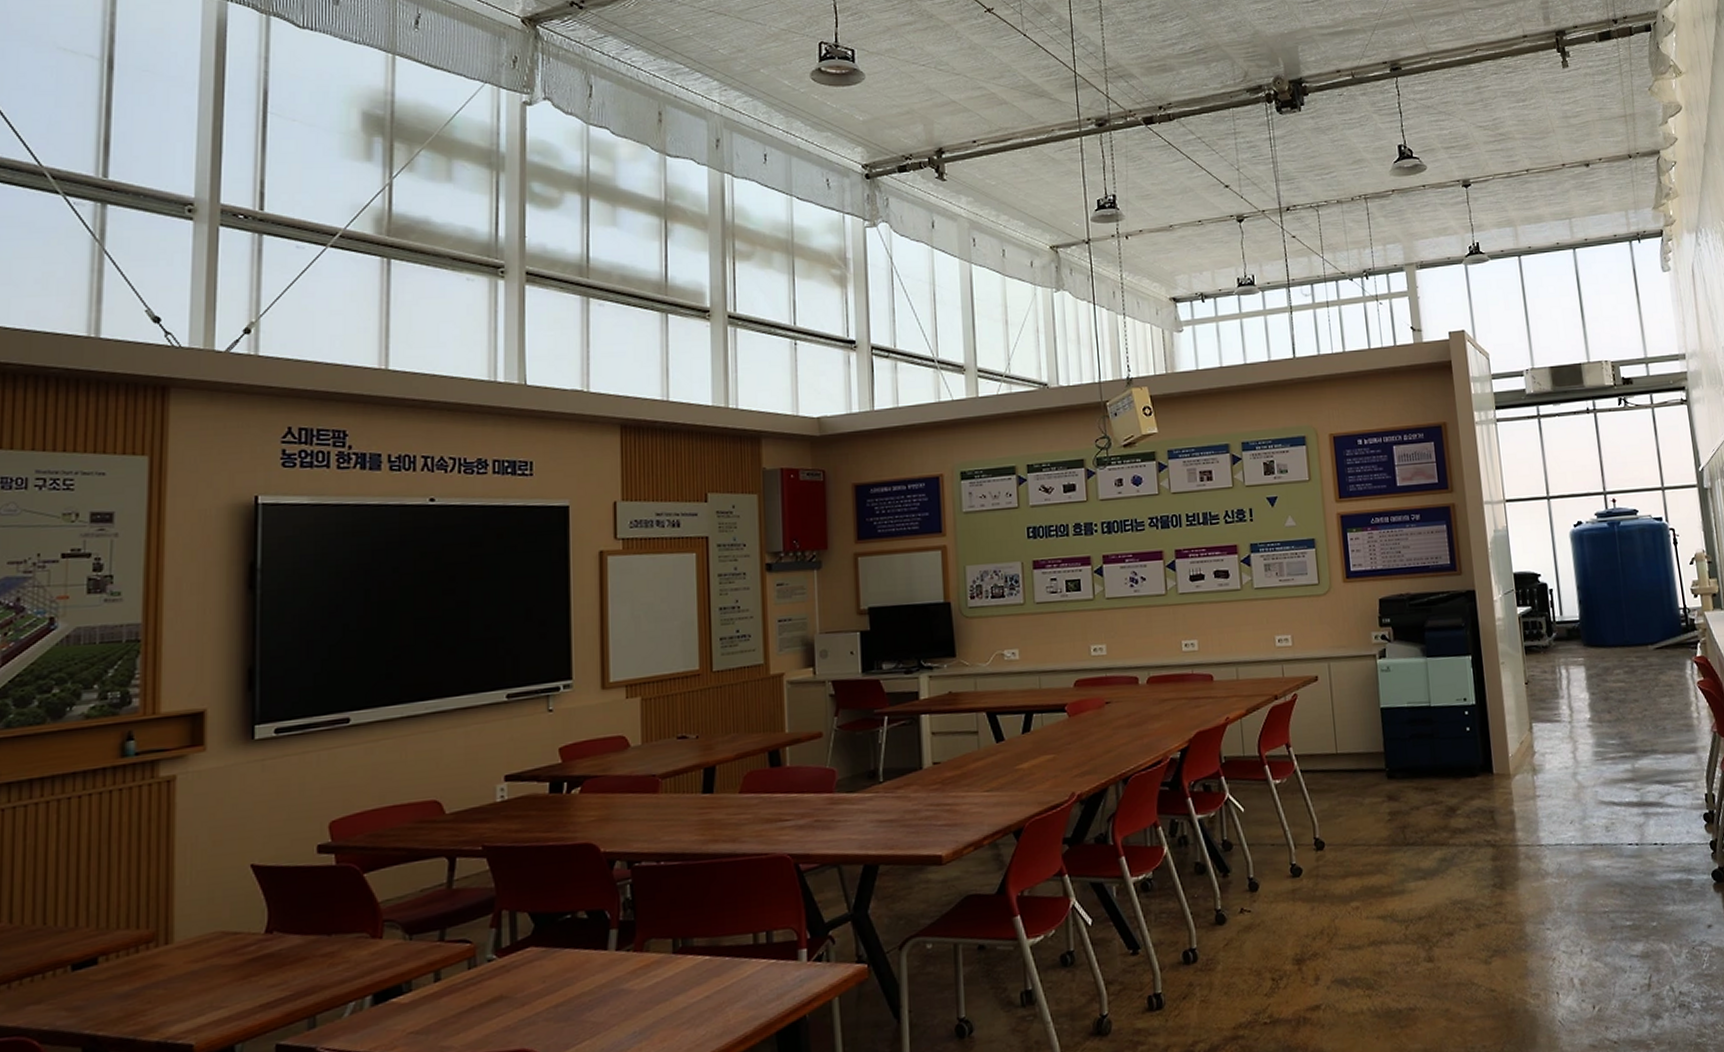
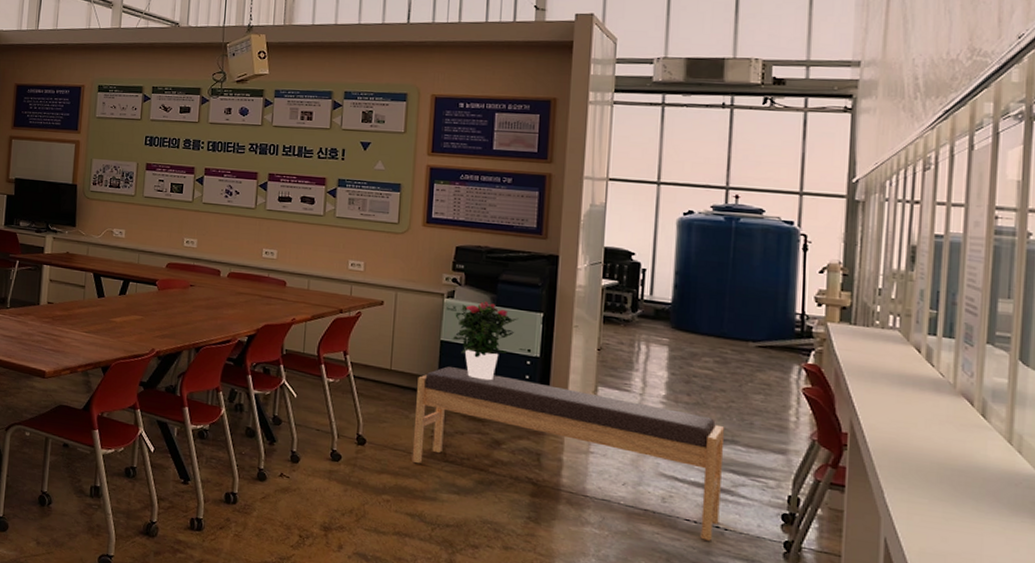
bench: none [1365,731,1656,861] -> present [411,366,725,541]
potted flower: none [1389,654,1450,743] -> present [452,301,519,381]

